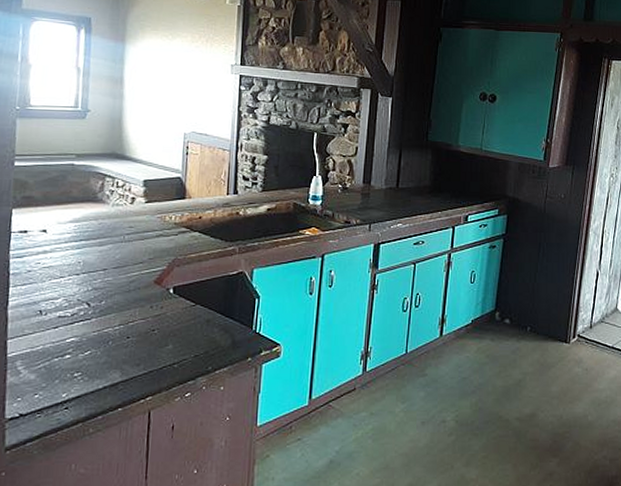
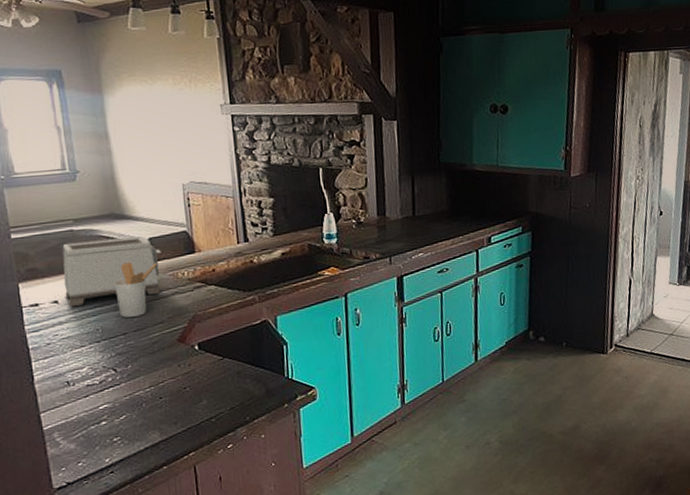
toaster: none [54,176,153,237] -> present [62,236,161,306]
utensil holder: none [103,200,147,254] -> present [114,261,157,318]

